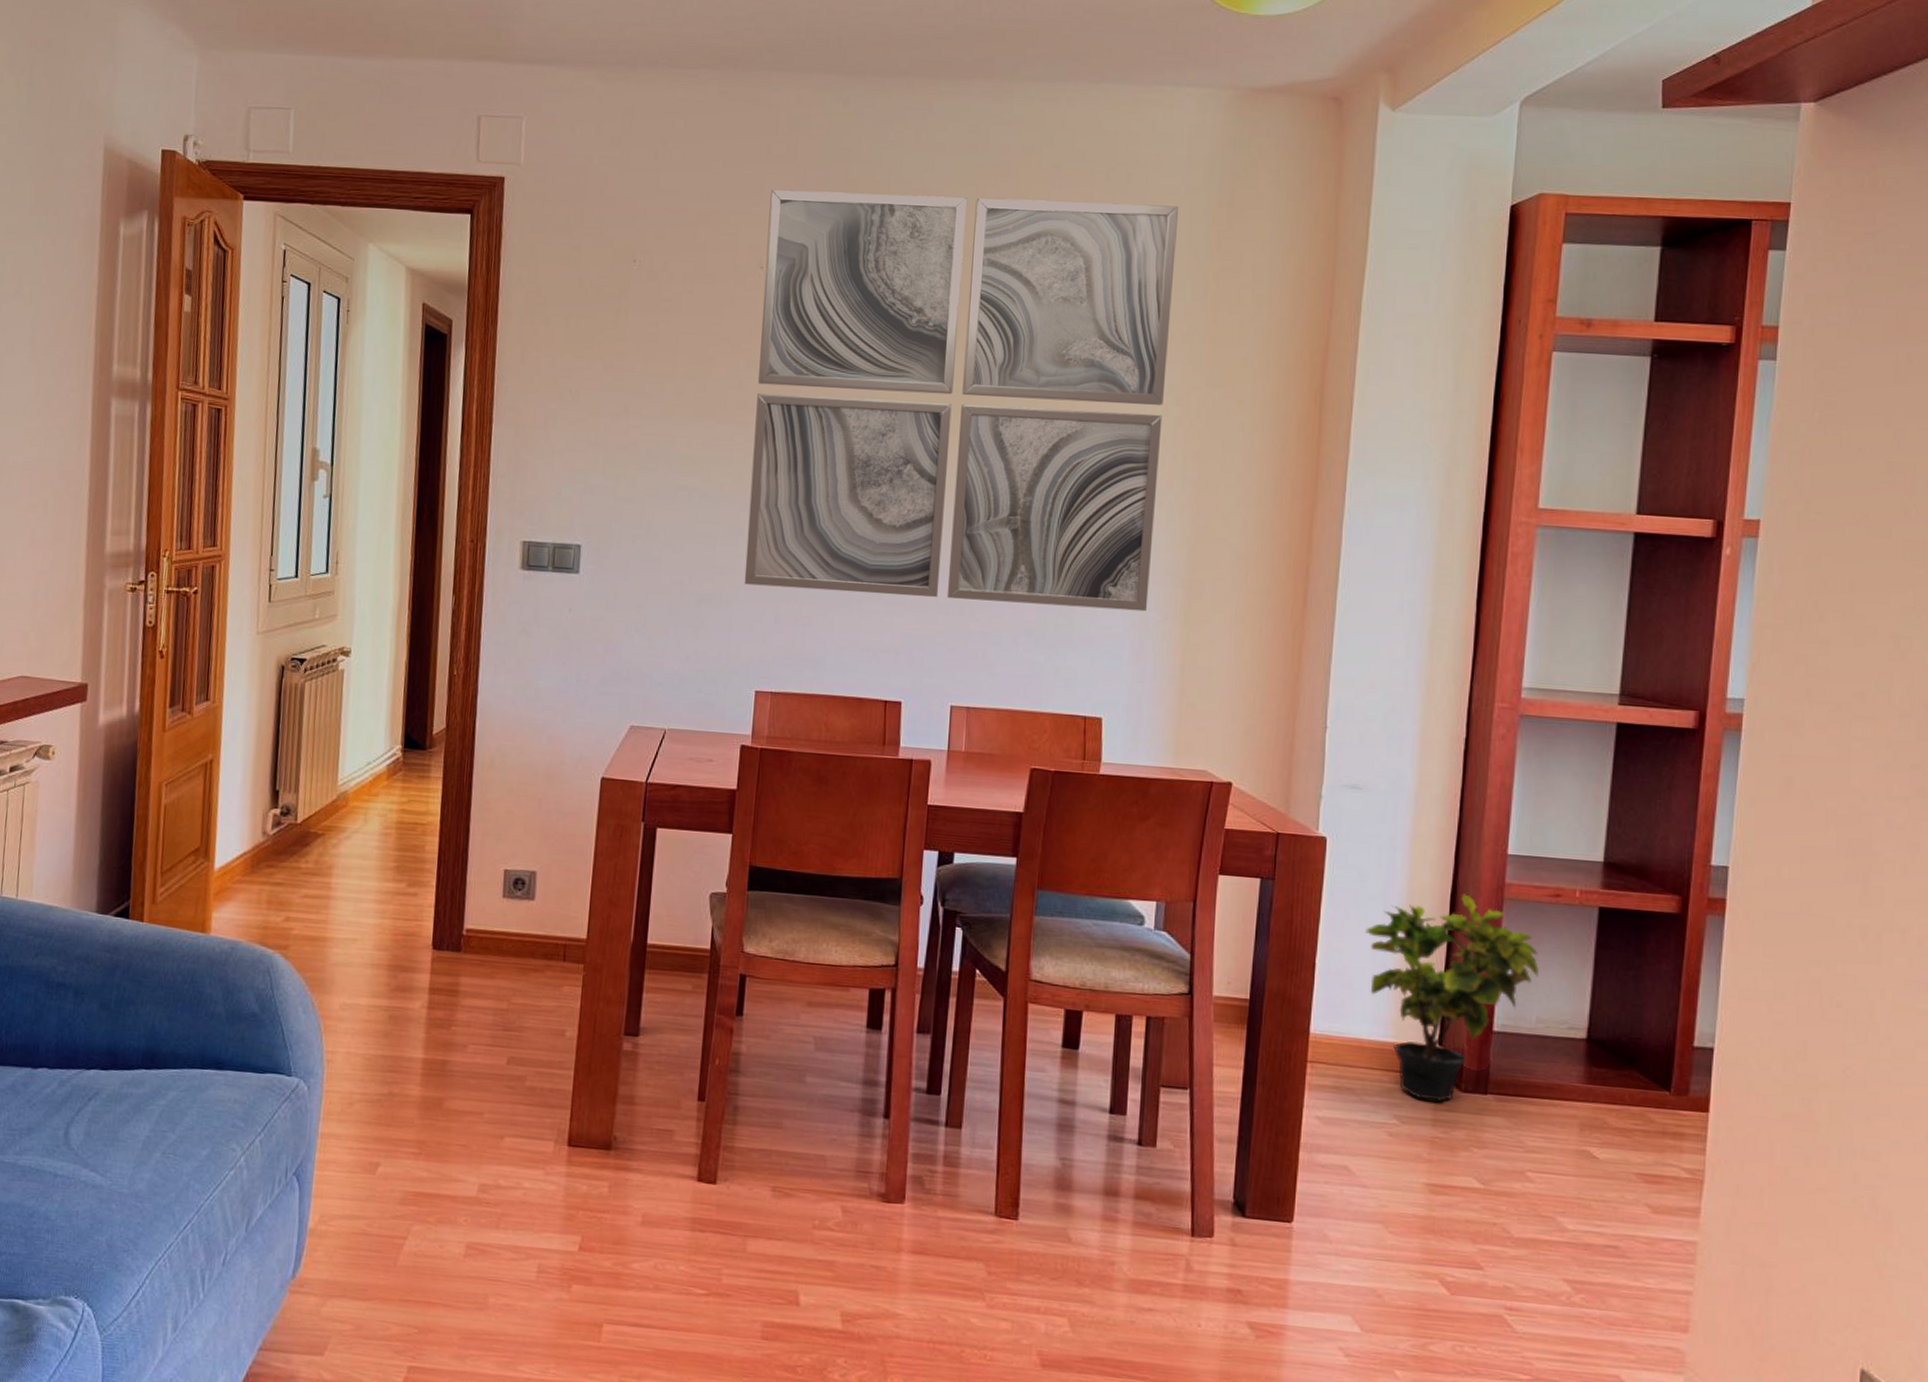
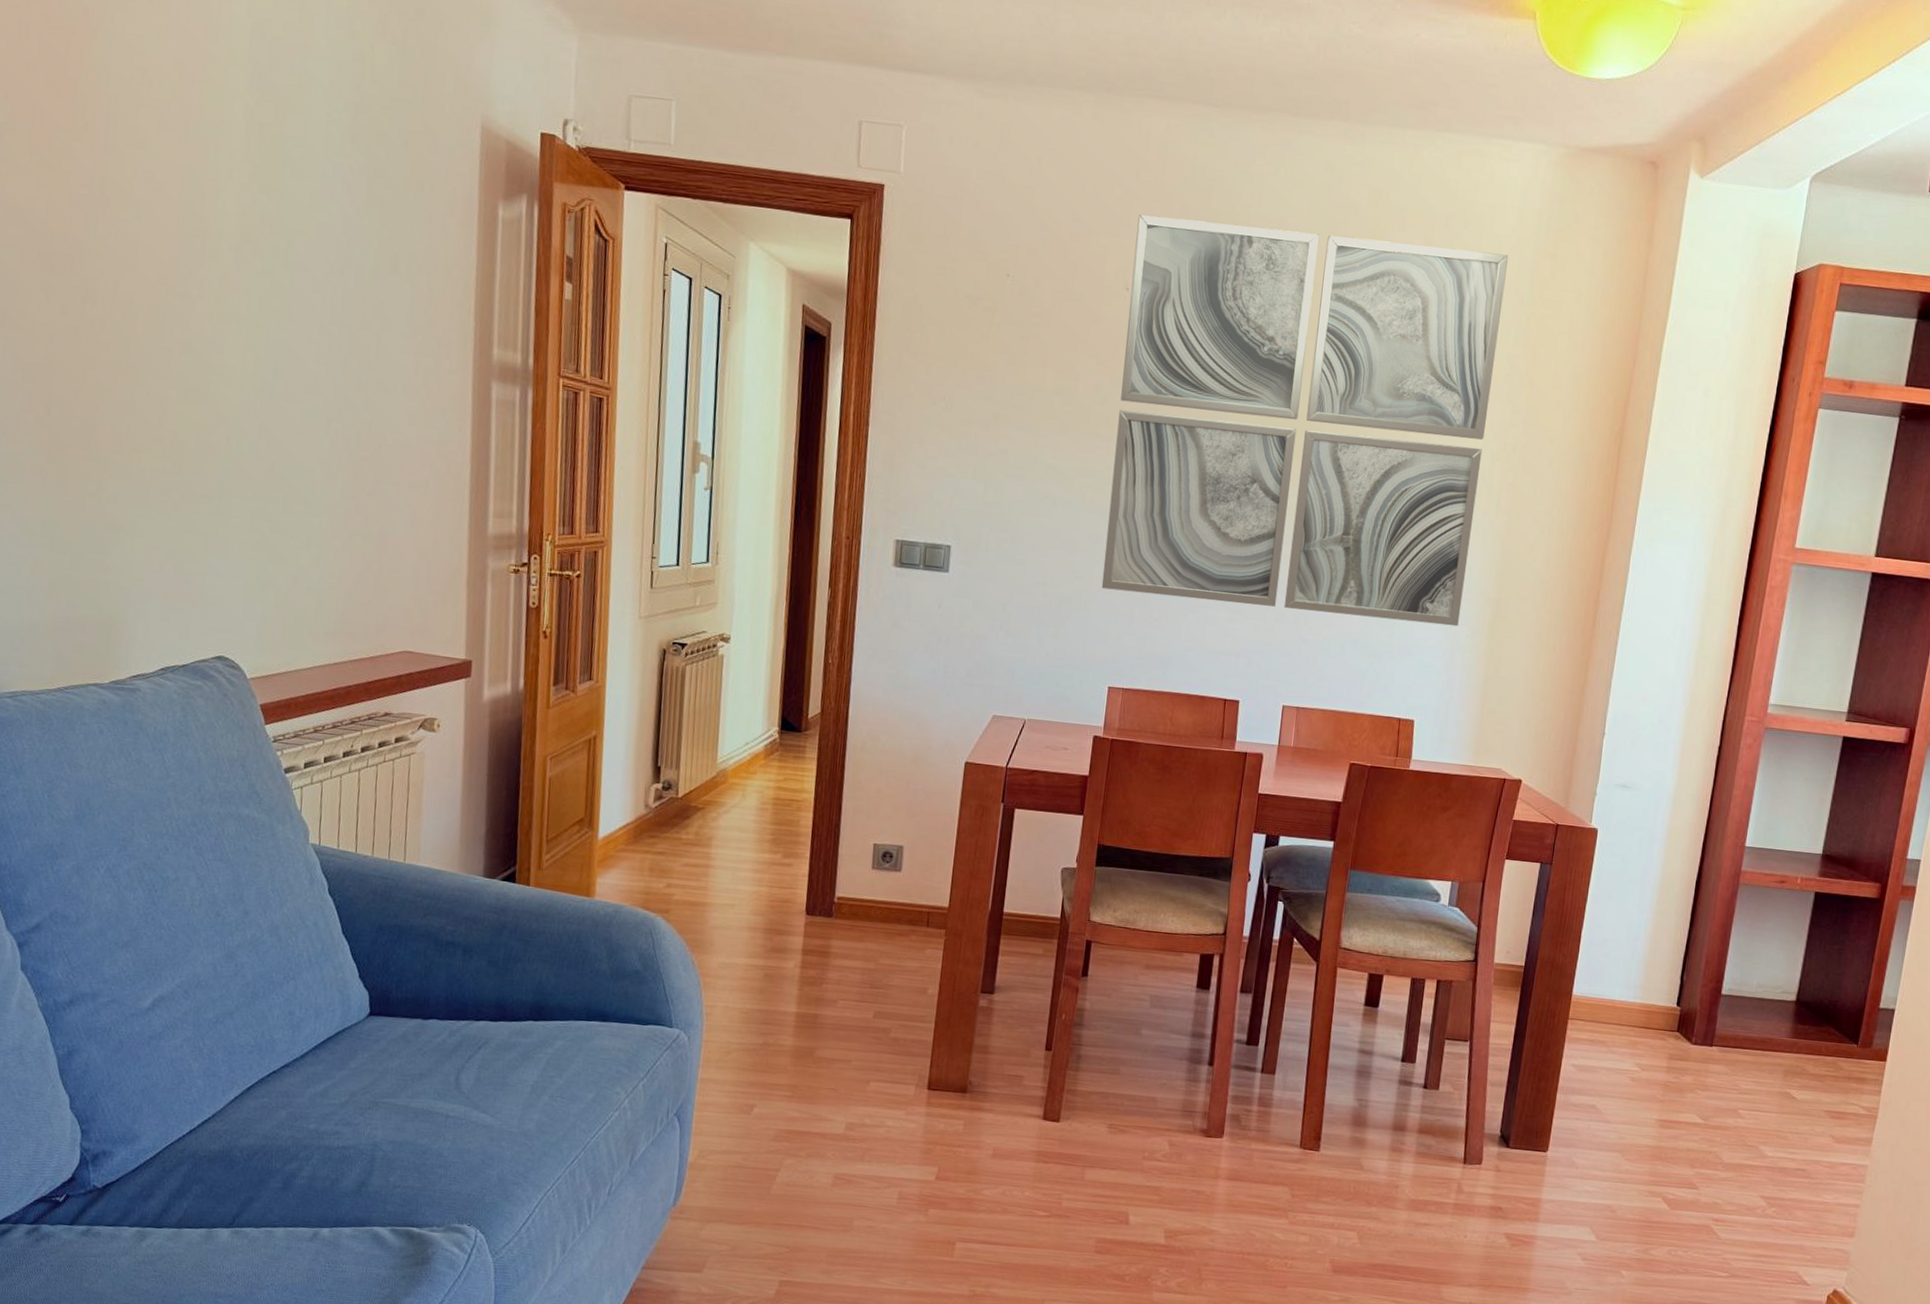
potted plant: present [1365,894,1540,1101] -> none [1624,879,1763,1052]

